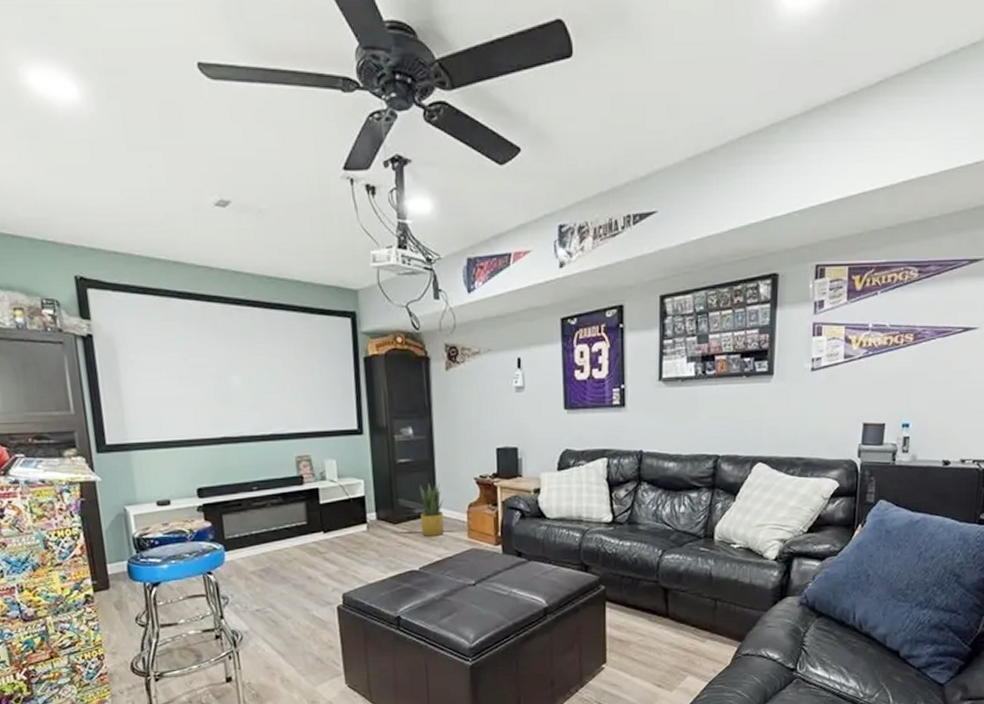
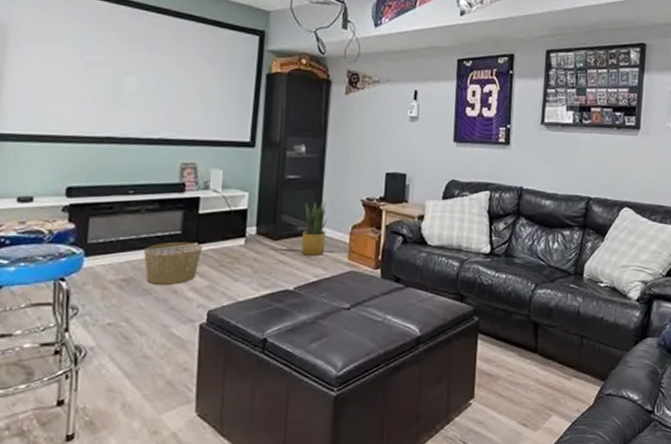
basket: none [275,531,329,573] -> present [143,241,203,285]

